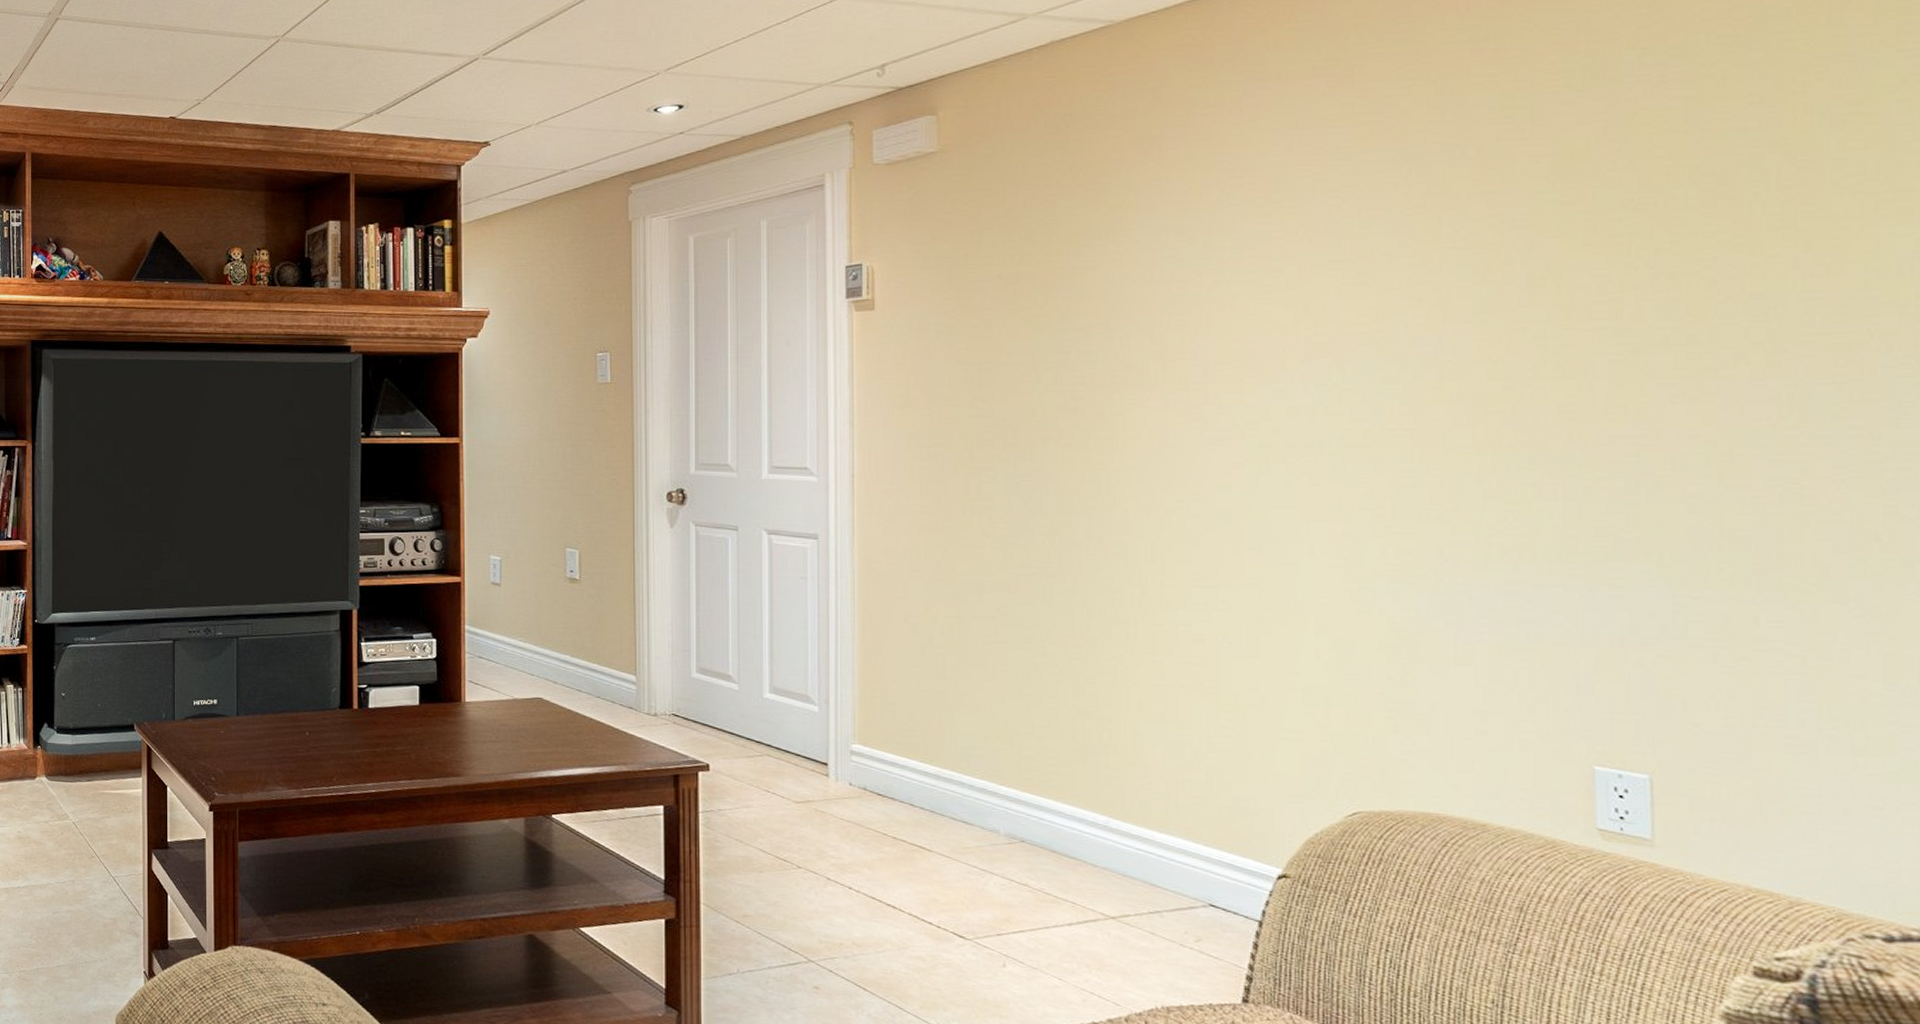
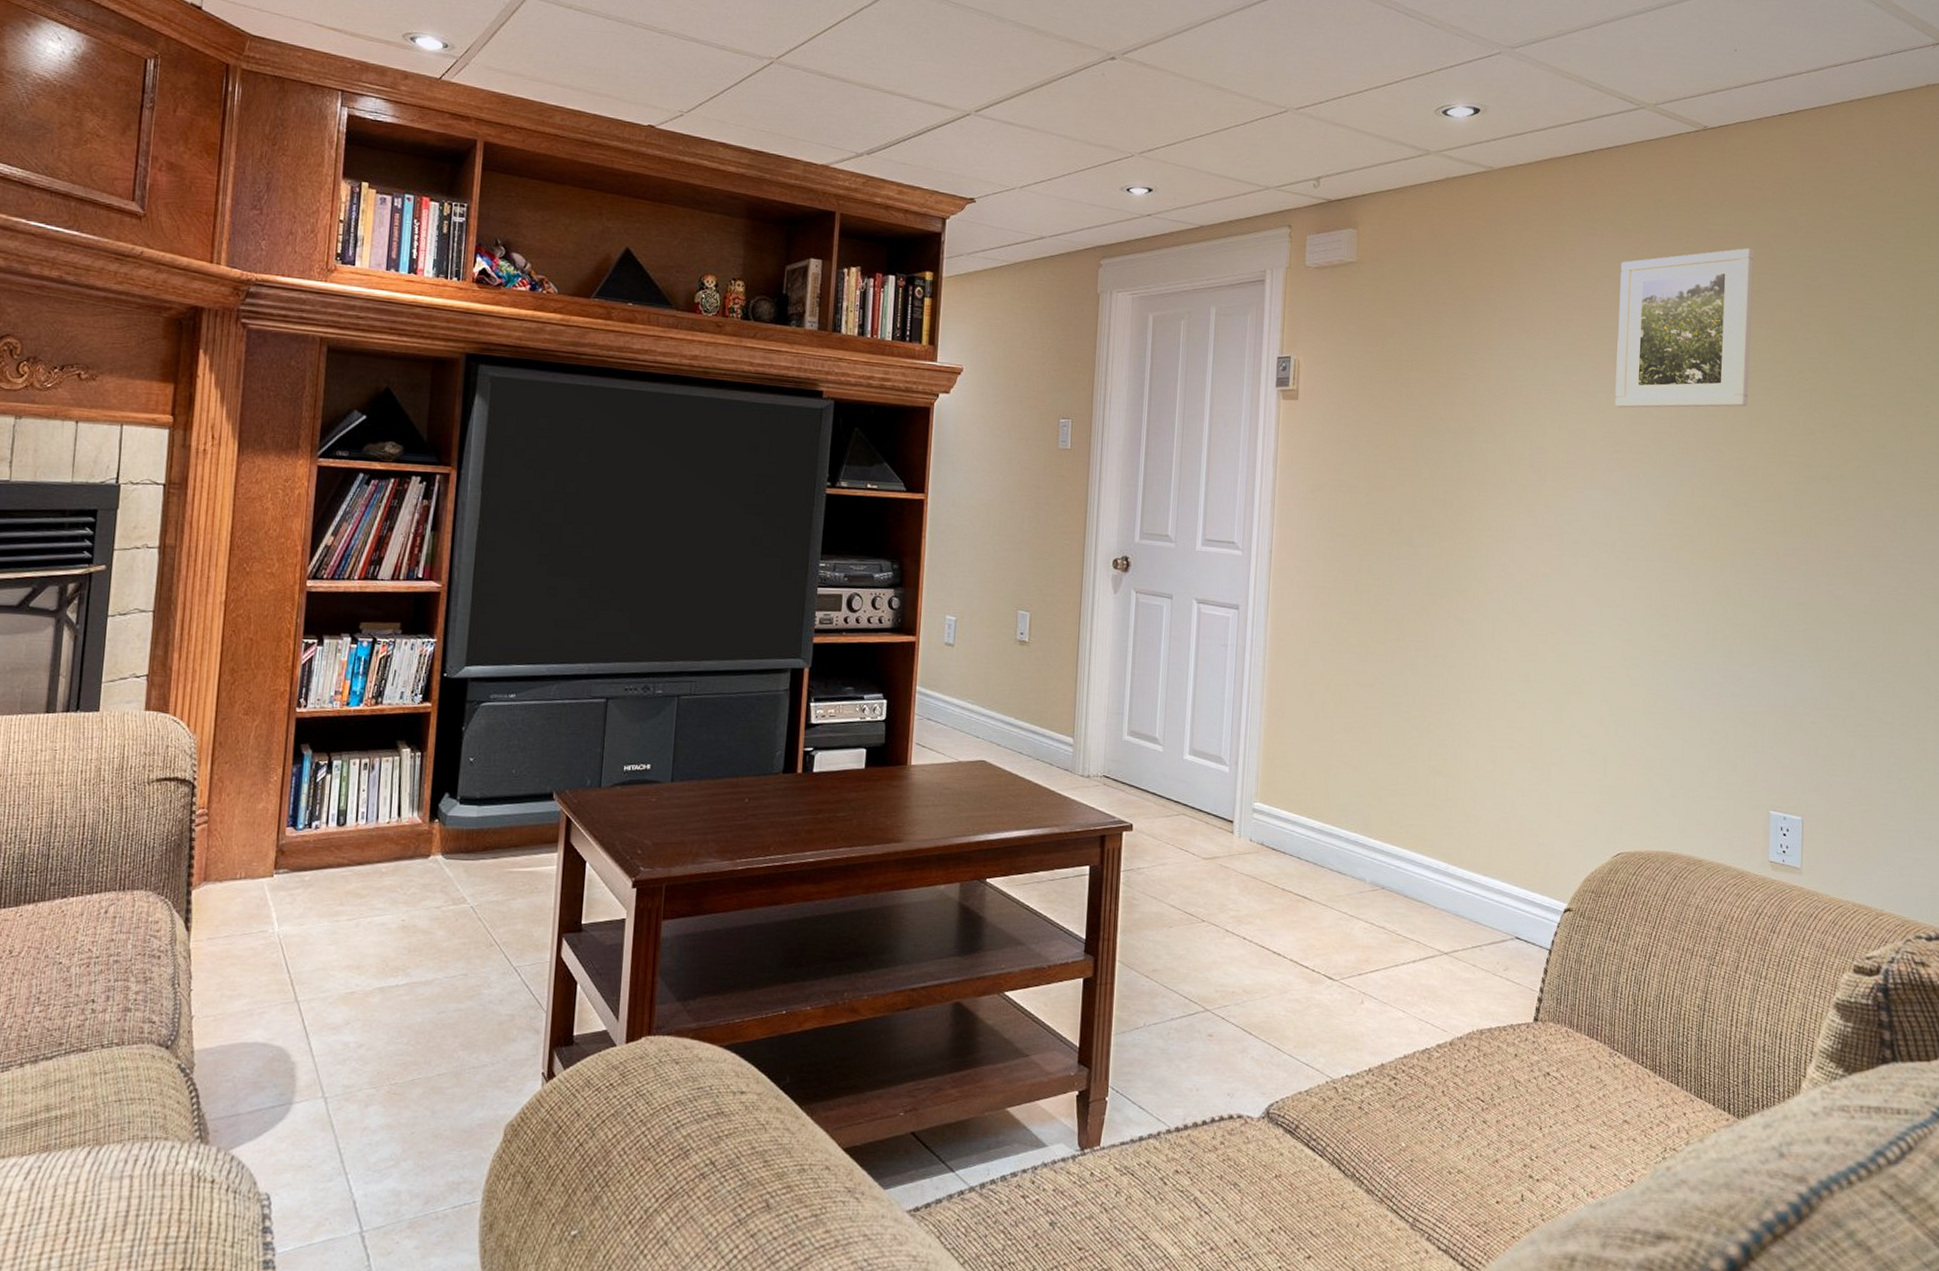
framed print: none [1309,66,1524,282] -> present [1614,248,1754,408]

